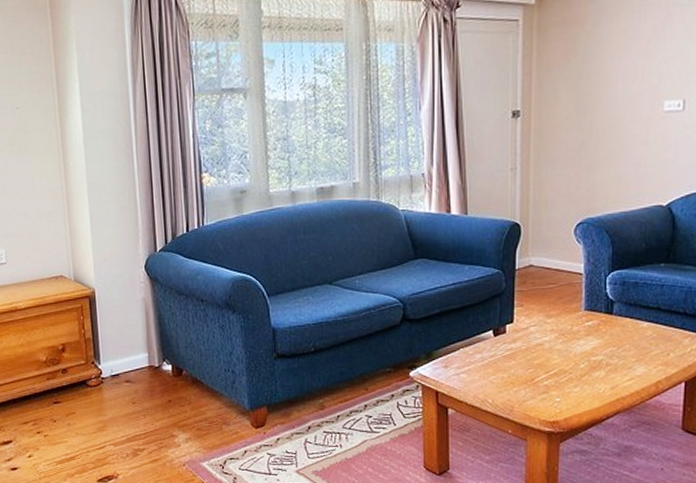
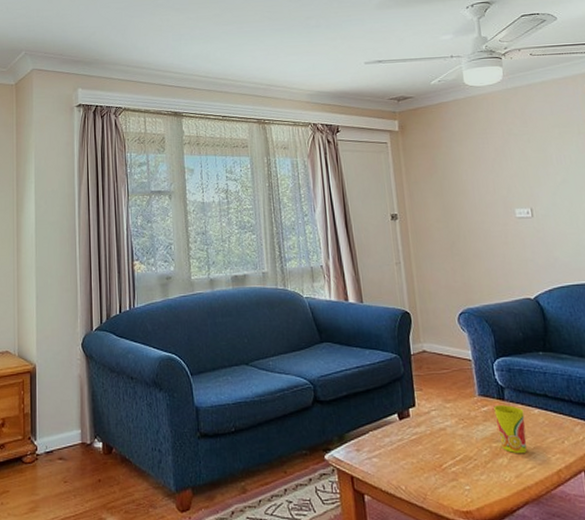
cup: none [599,319,632,367] -> present [494,405,527,454]

